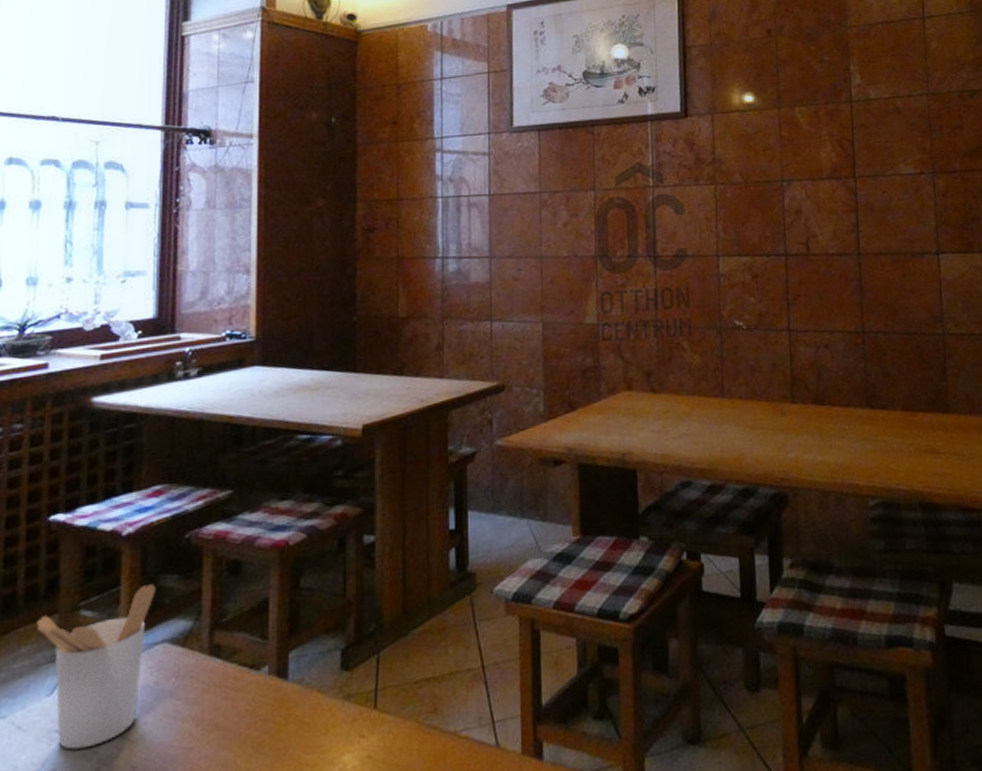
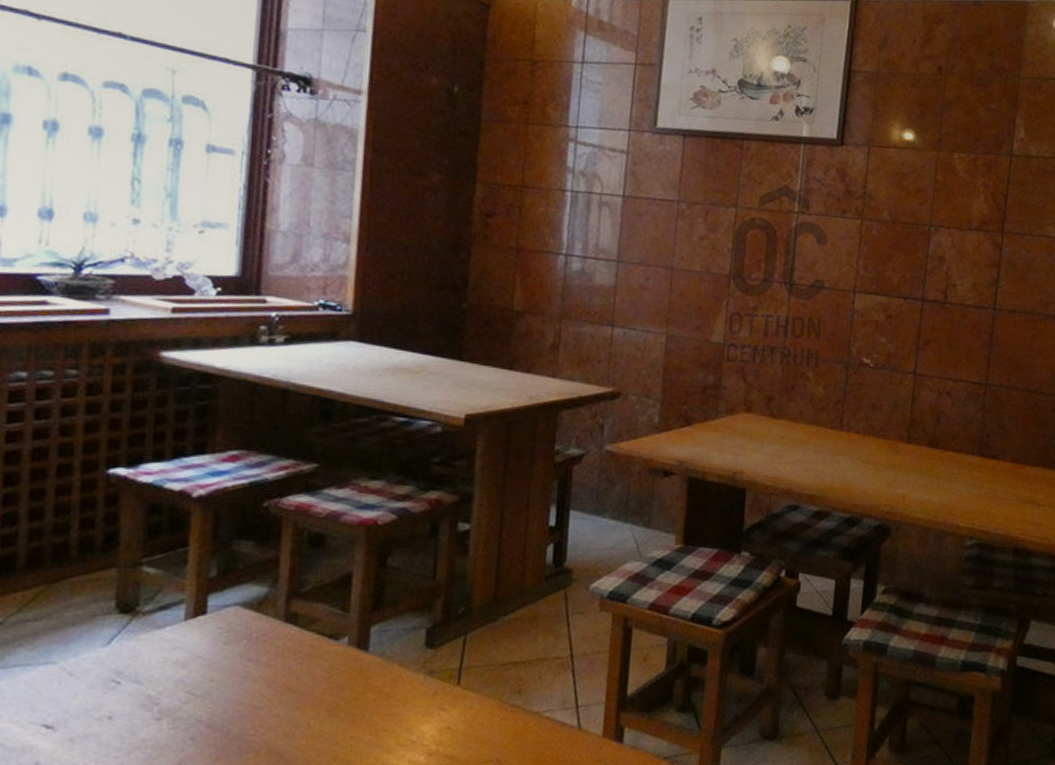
utensil holder: present [36,584,156,750] -> none [92,548,229,699]

